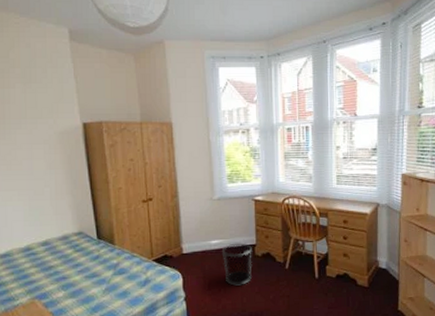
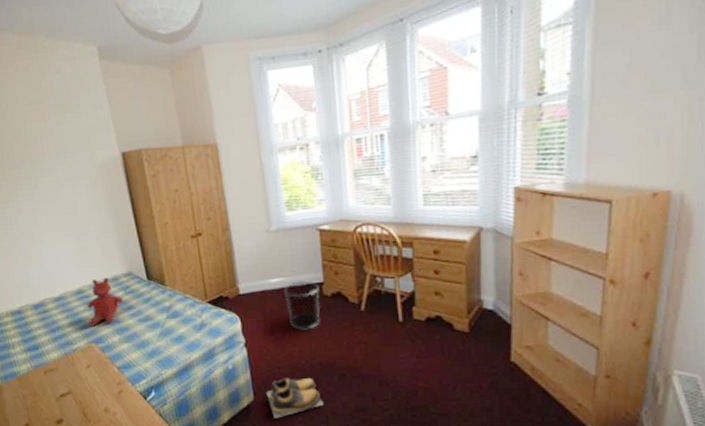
teddy bear: none [34,236,72,283] -> present [87,277,124,326]

